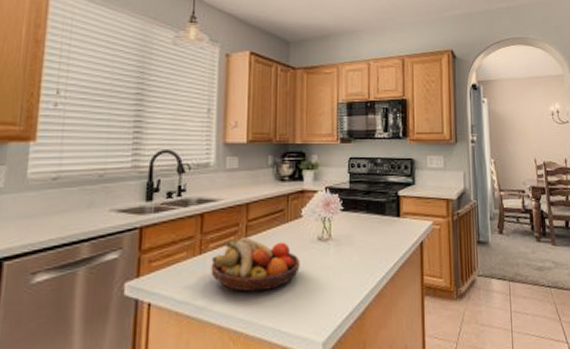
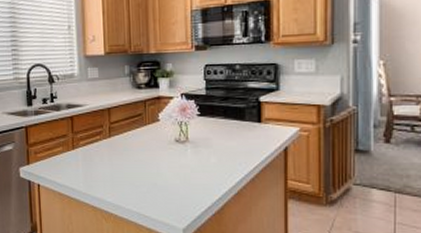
fruit bowl: present [210,237,300,293] -> none [82,137,159,183]

